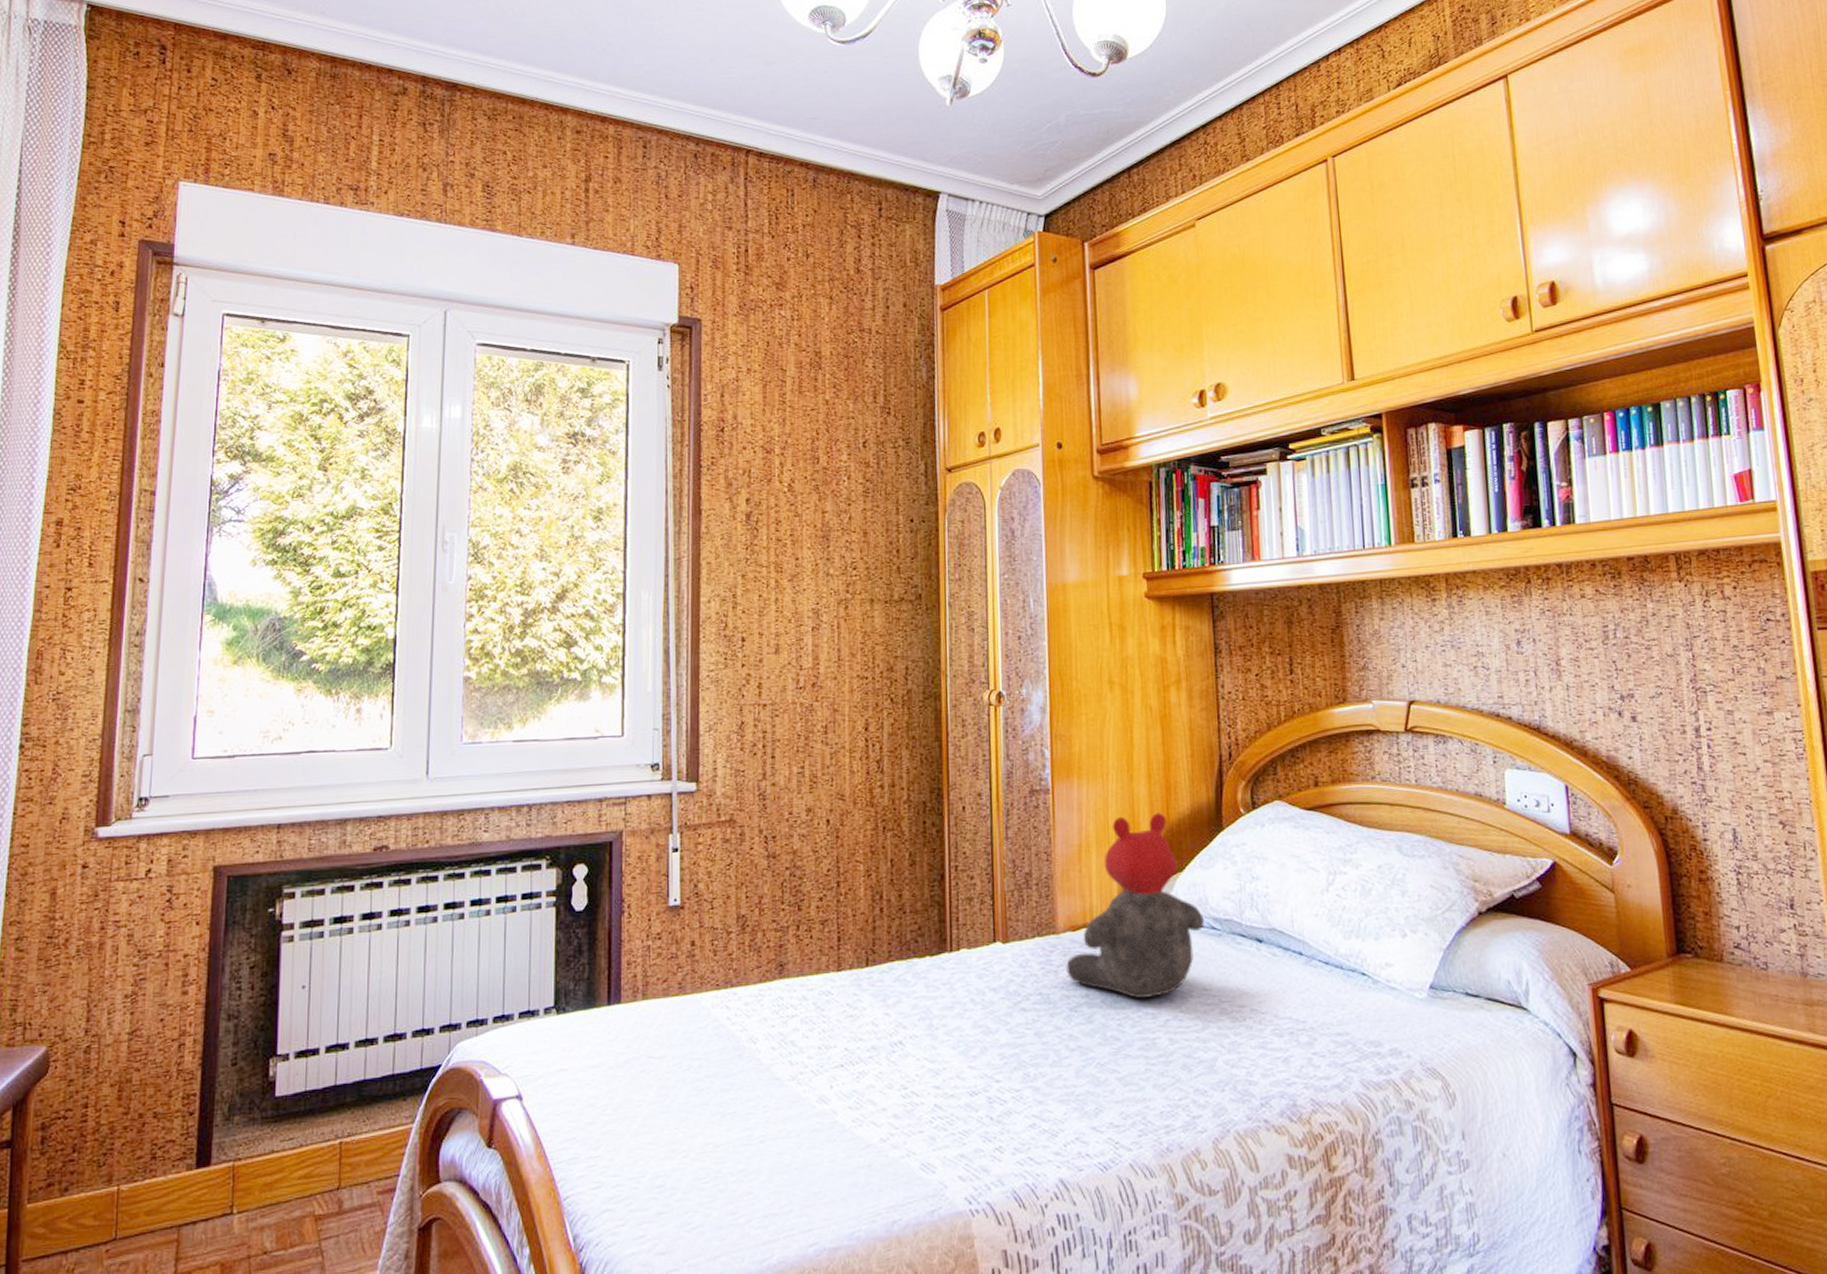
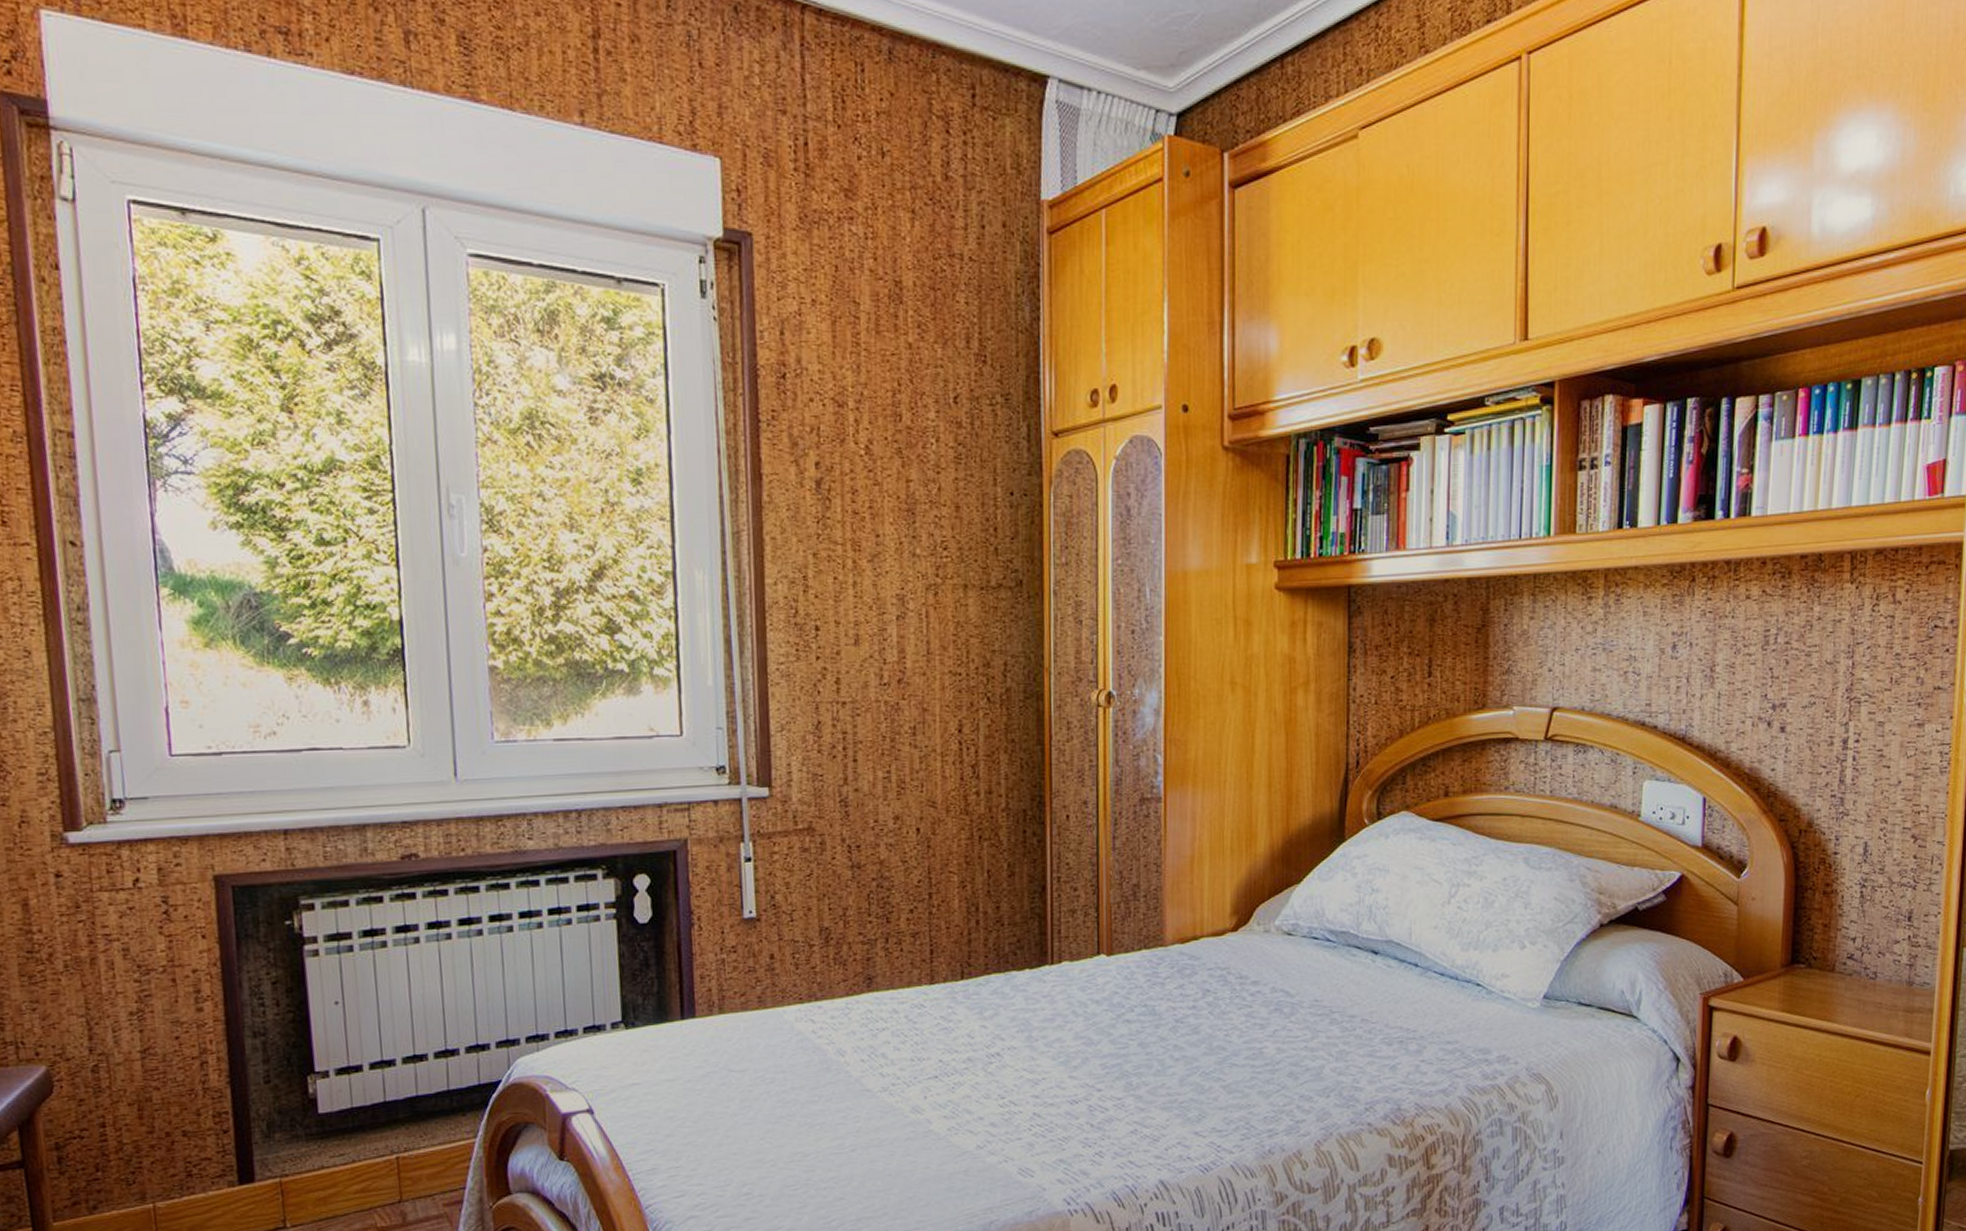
teddy bear: present [1066,813,1204,999] -> none [1173,823,1319,1010]

